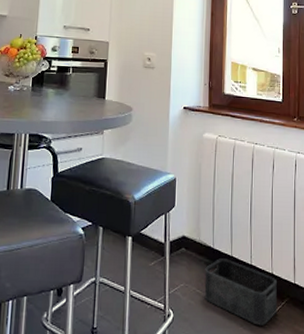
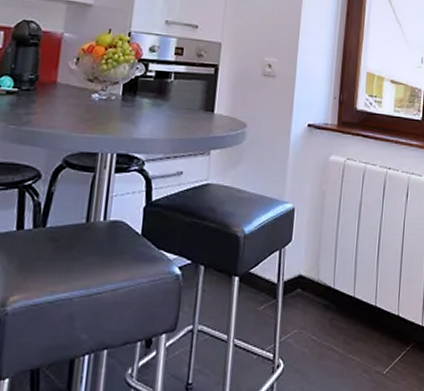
storage bin: present [204,258,278,326] -> none [320,300,403,374]

